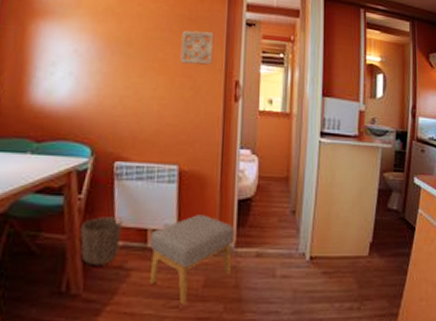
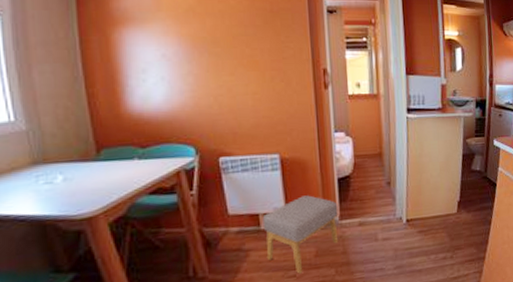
waste basket: present [80,217,123,266] -> none [197,207,236,251]
wall ornament: present [180,30,215,65] -> none [265,23,299,58]

